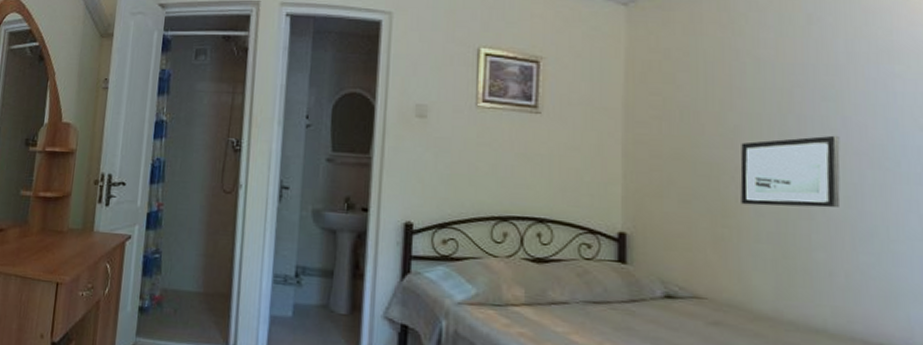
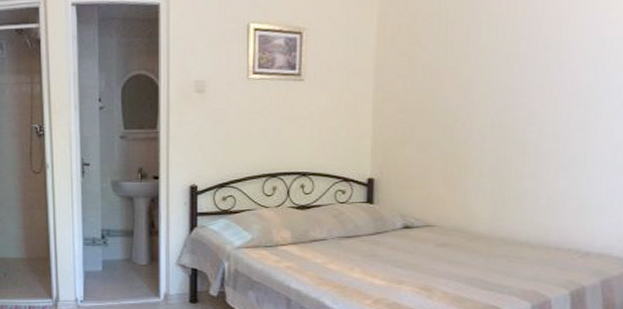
wall art: present [740,135,841,208] -> none [469,80,555,147]

